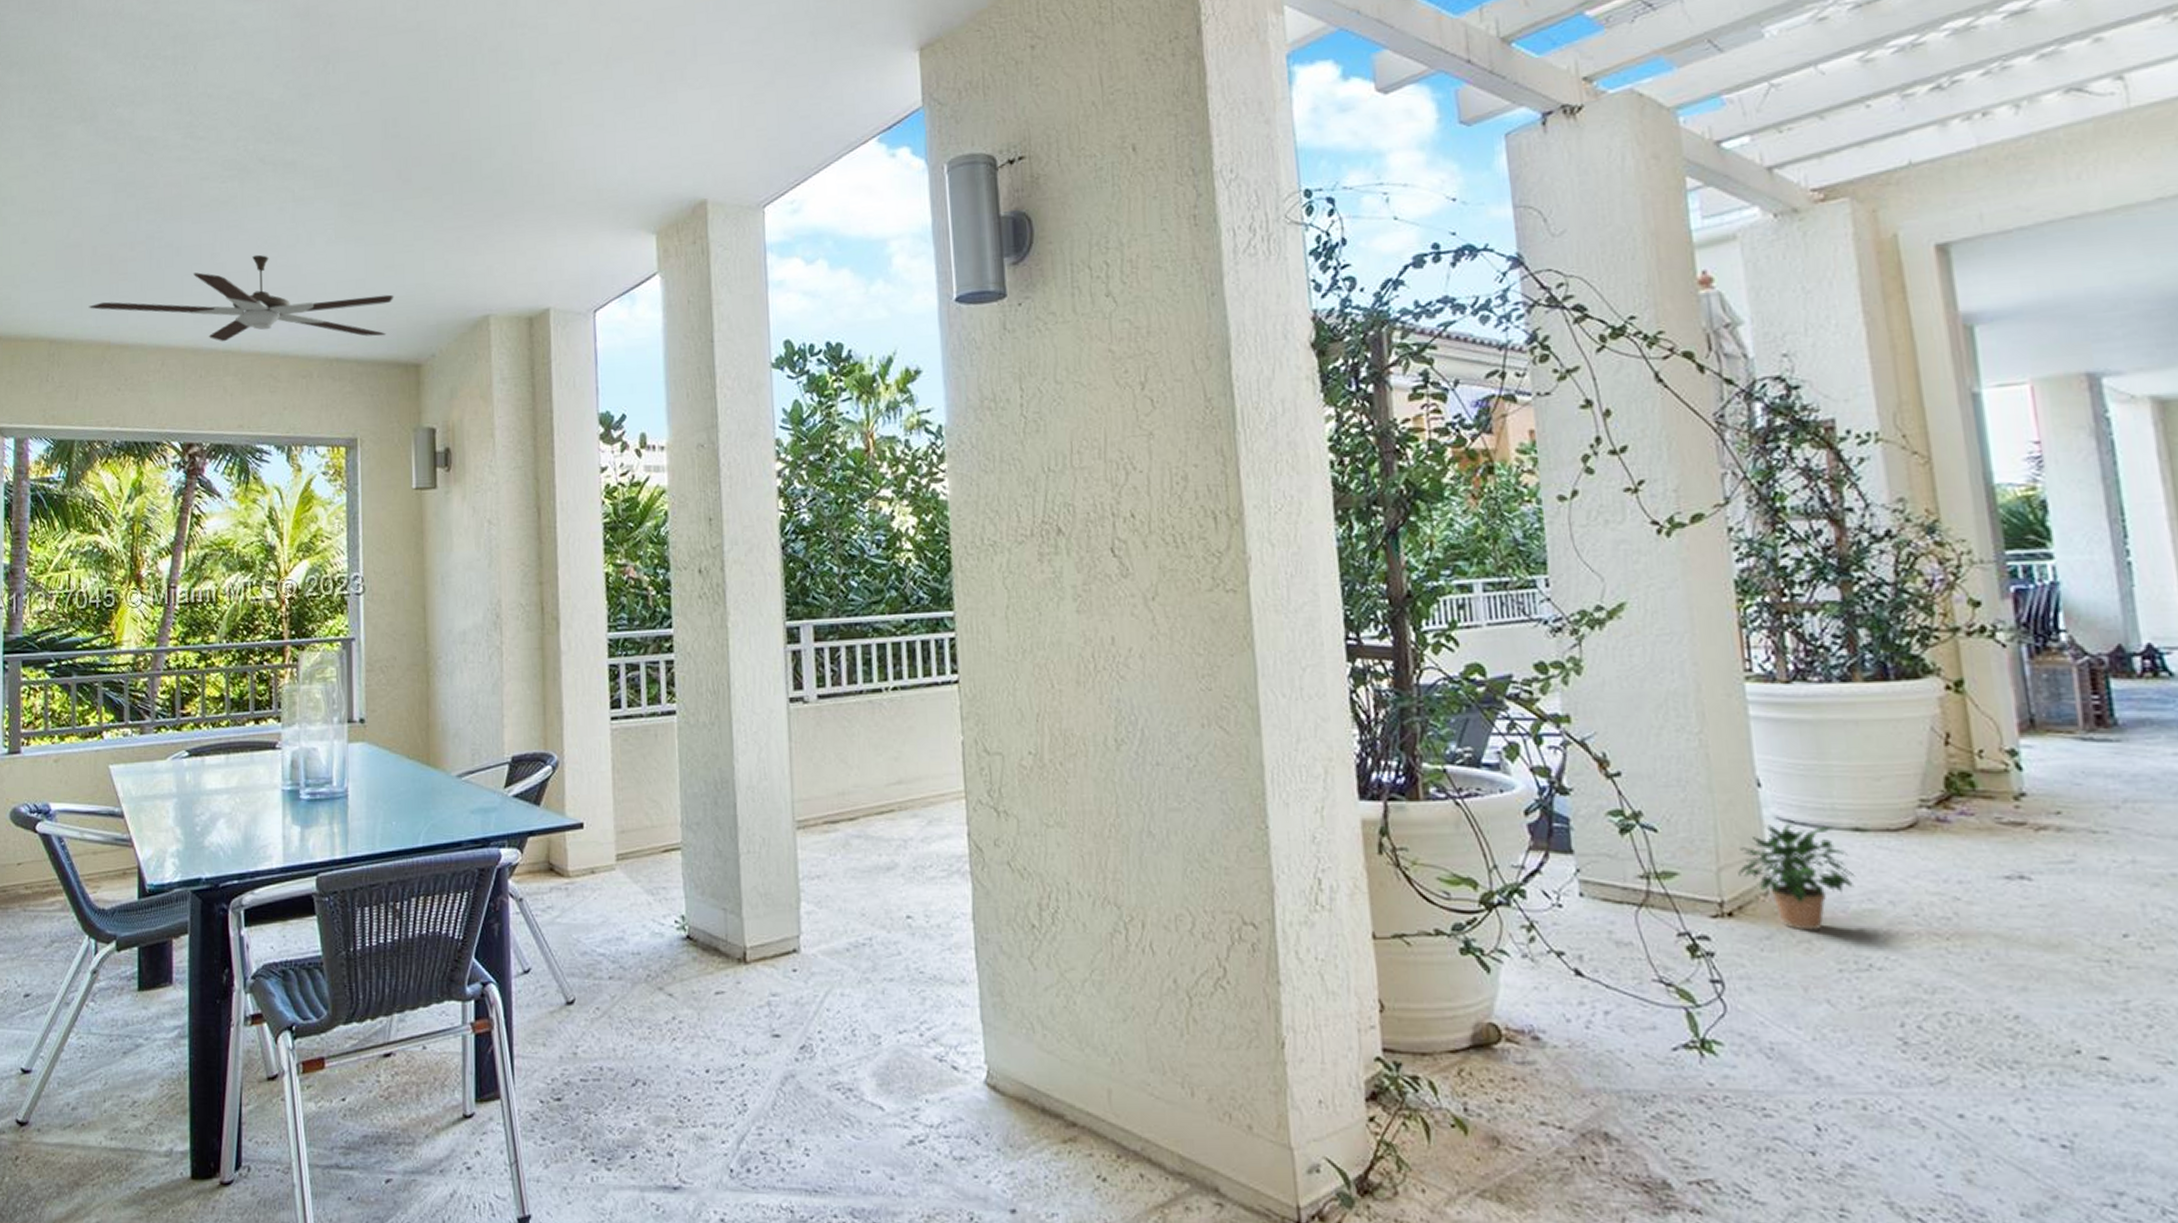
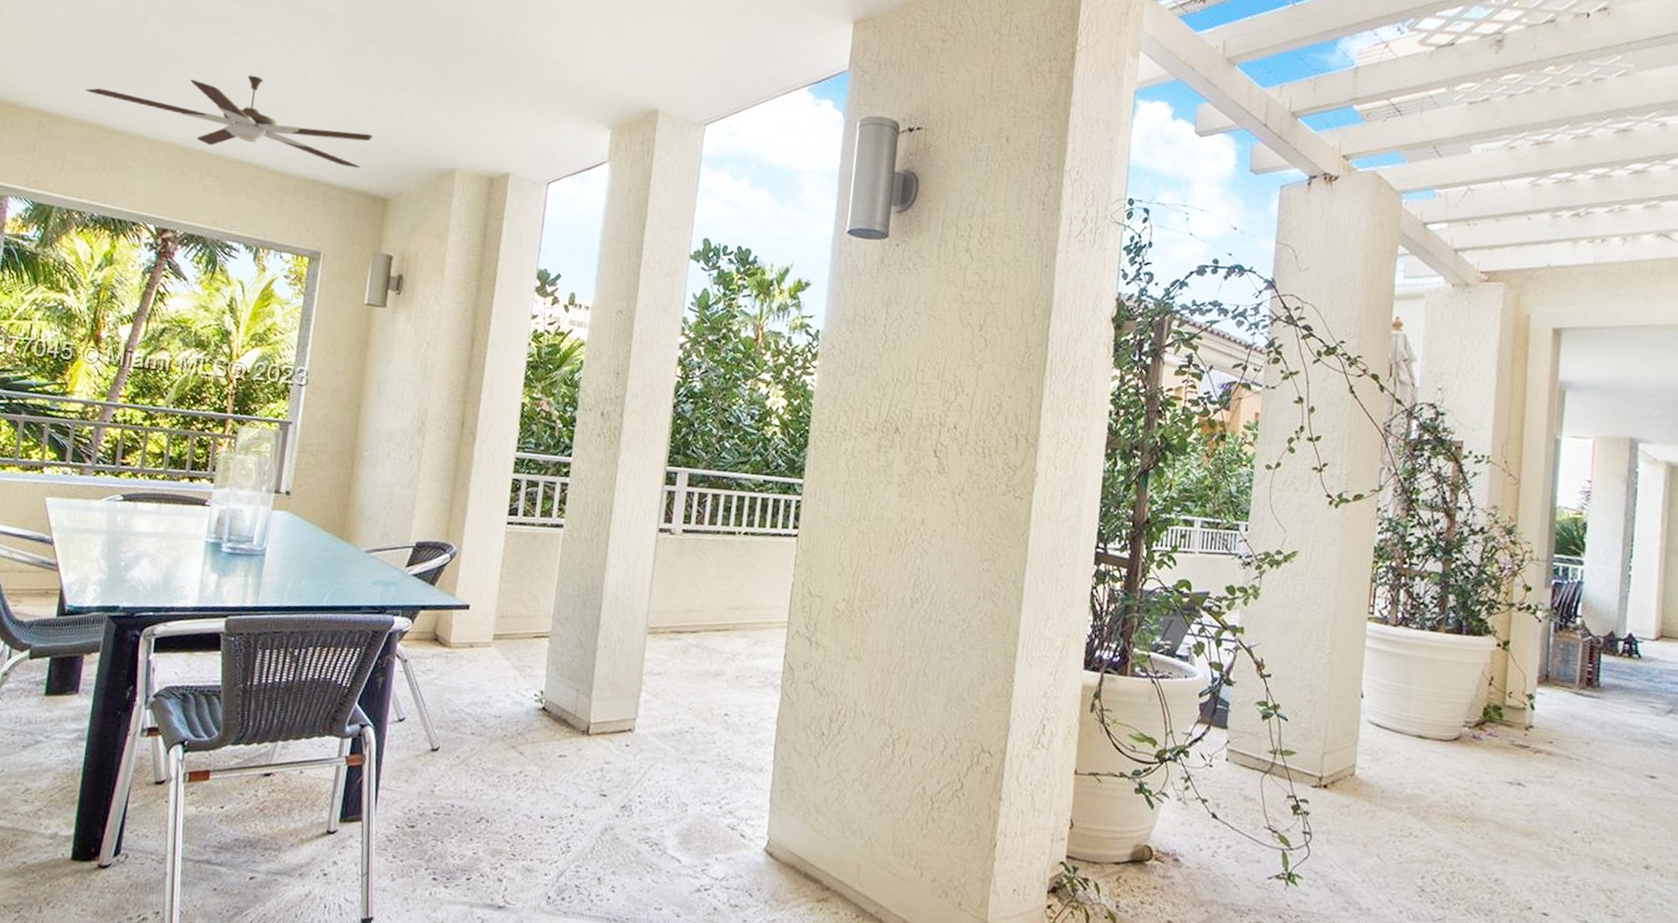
potted plant: present [1738,824,1856,931] -> none [1336,725,1413,805]

